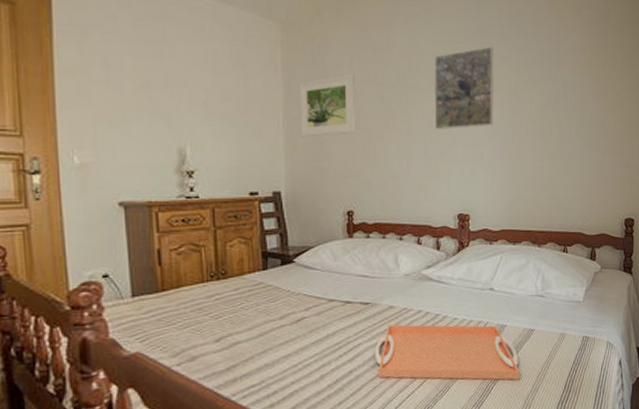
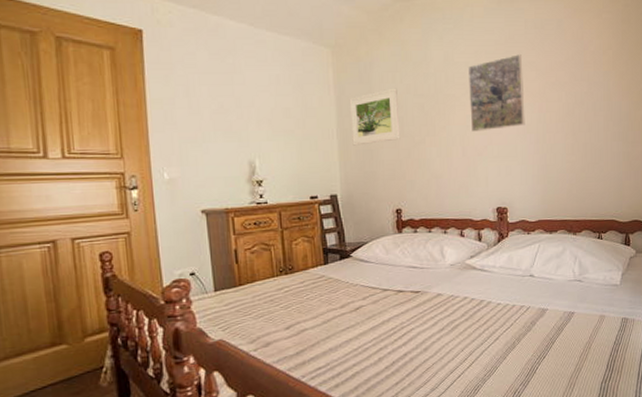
serving tray: present [375,324,520,380] -> none [426,309,563,361]

